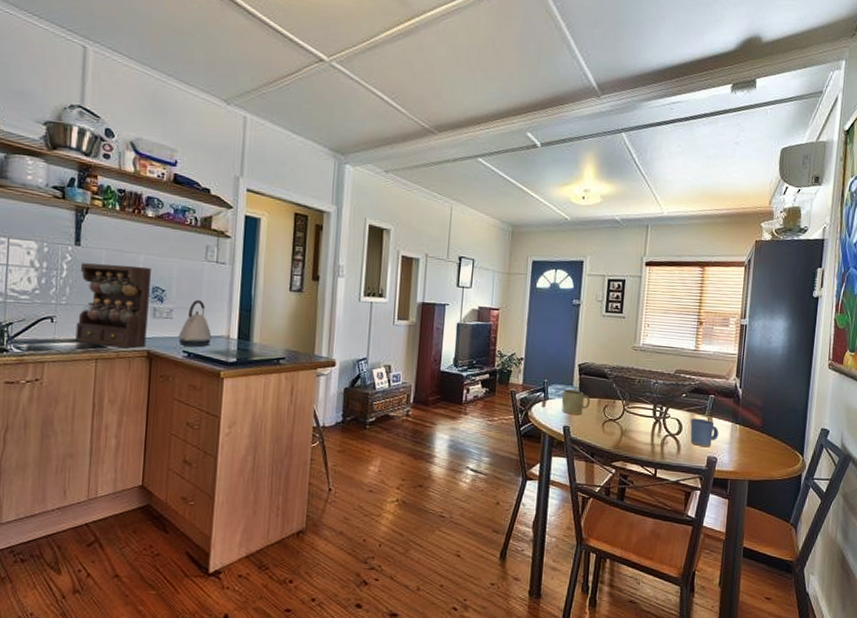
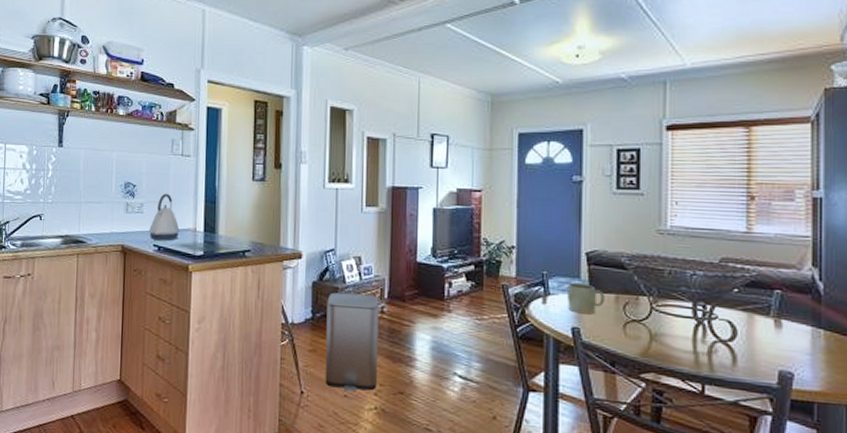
spice rack: present [75,263,151,349] -> none [60,163,123,243]
pedal bin: none [352,397,405,487] -> present [325,292,379,392]
mug: present [690,418,719,448] -> none [749,319,793,359]

